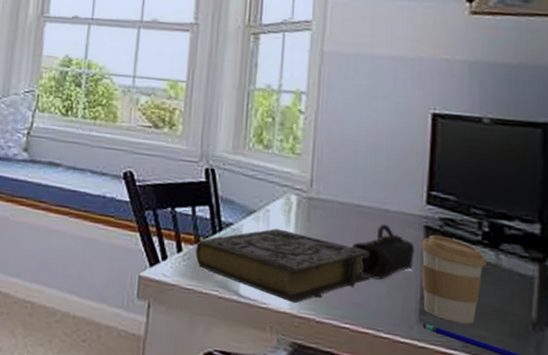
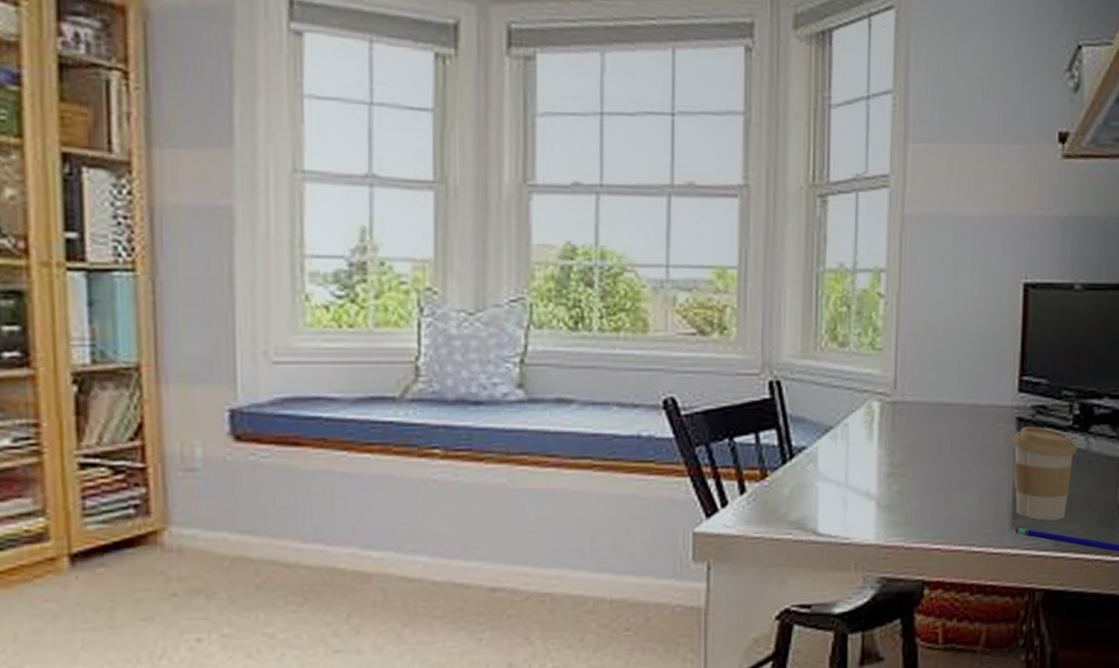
book: present [195,228,370,303] -> none [763,445,962,531]
pencil case: present [351,224,415,280] -> none [941,421,1007,487]

